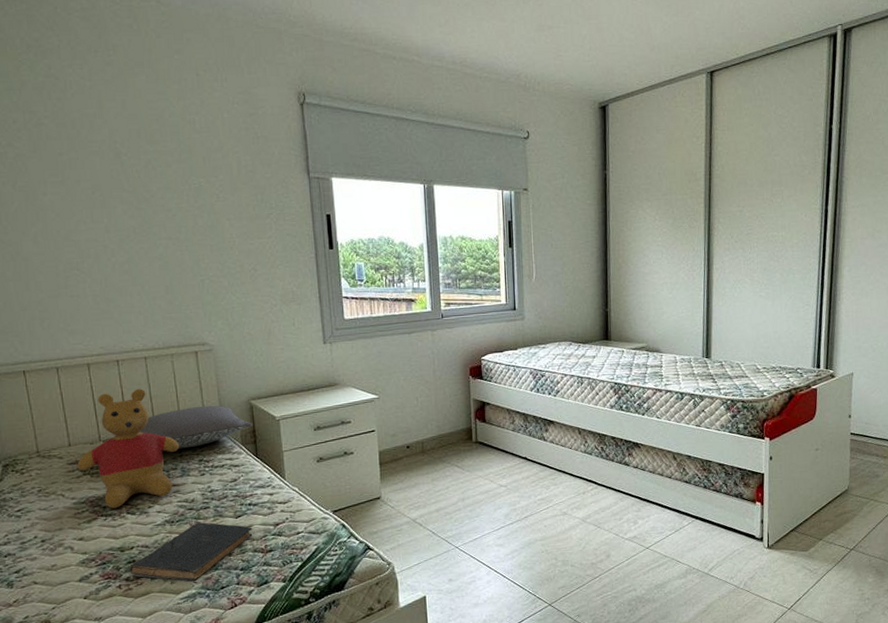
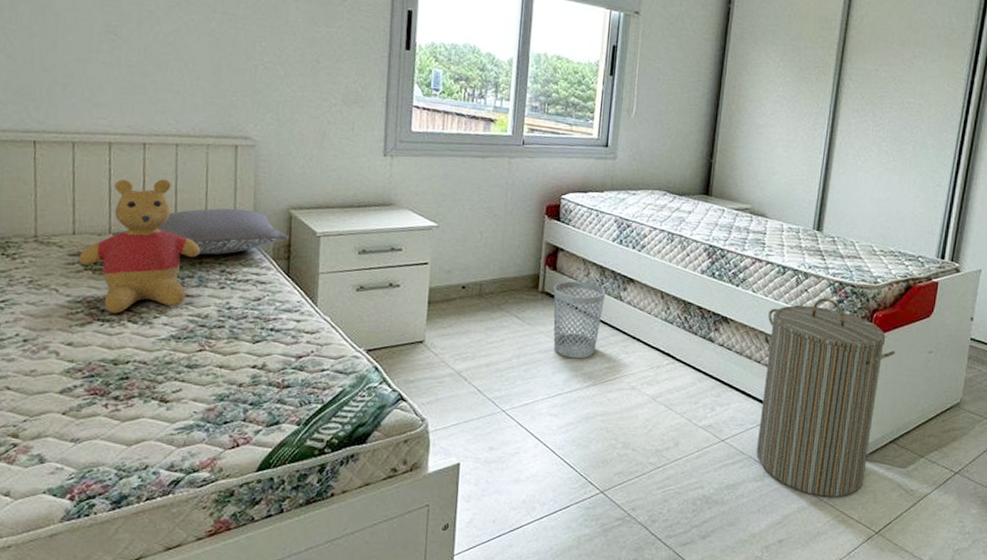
book: present [129,522,253,582] -> none [120,343,271,412]
wastebasket: none [485,428,531,496] -> present [553,281,606,359]
laundry hamper: none [673,414,787,585] -> present [756,297,896,497]

